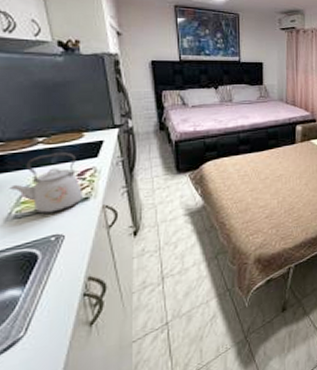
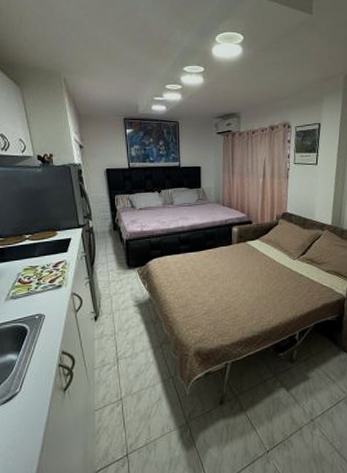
kettle: present [9,152,84,214] -> none [7,247,58,296]

